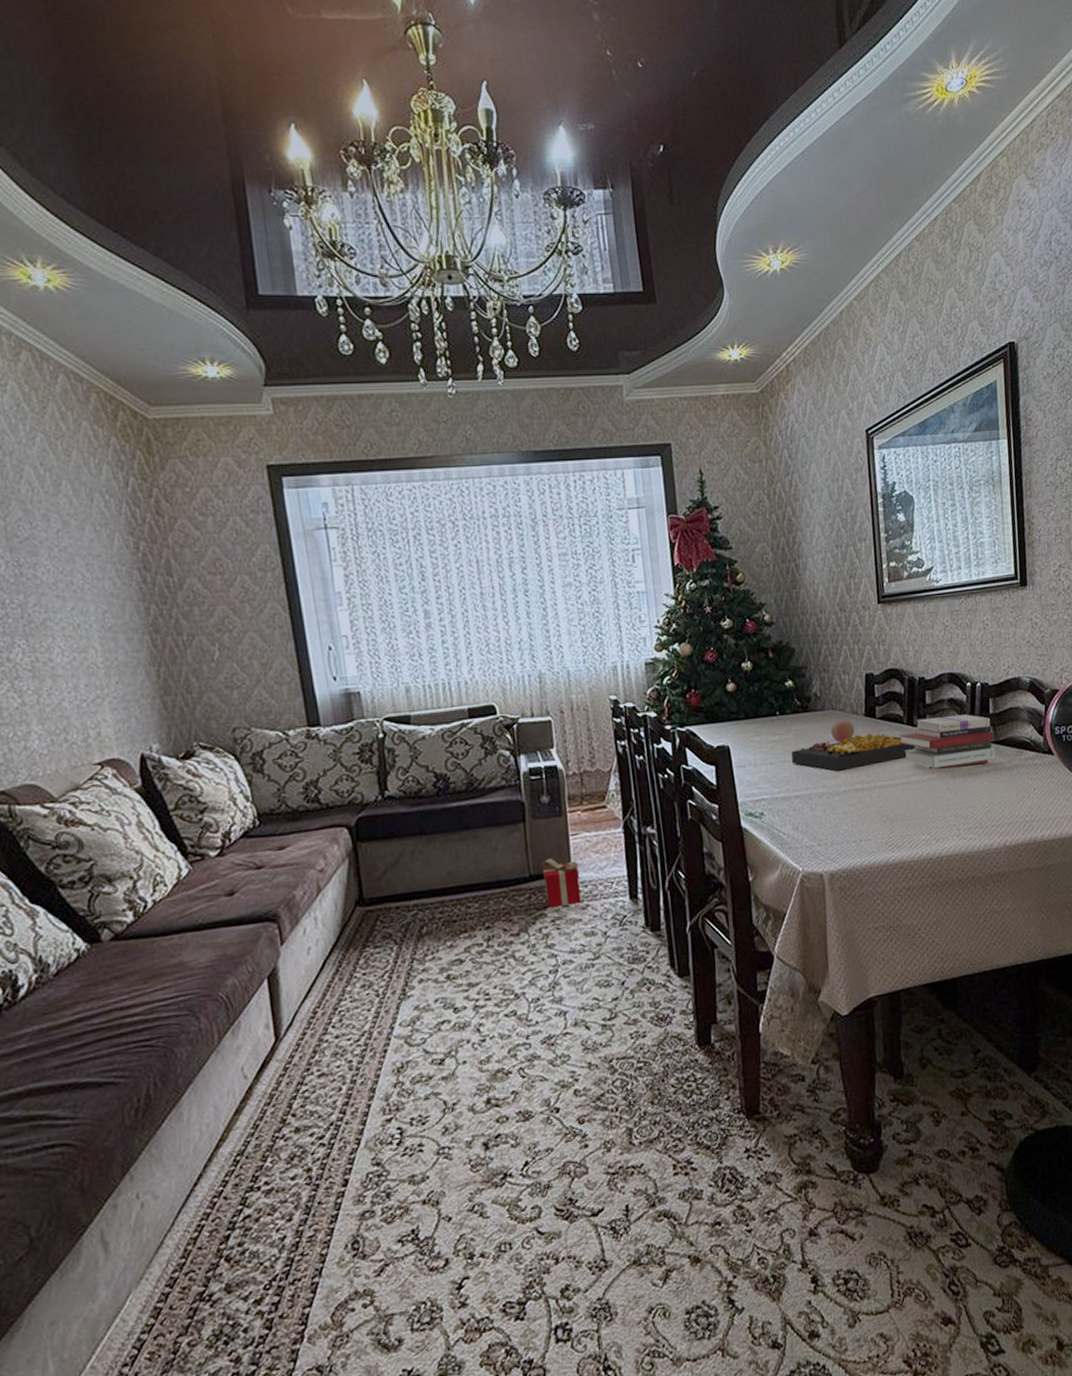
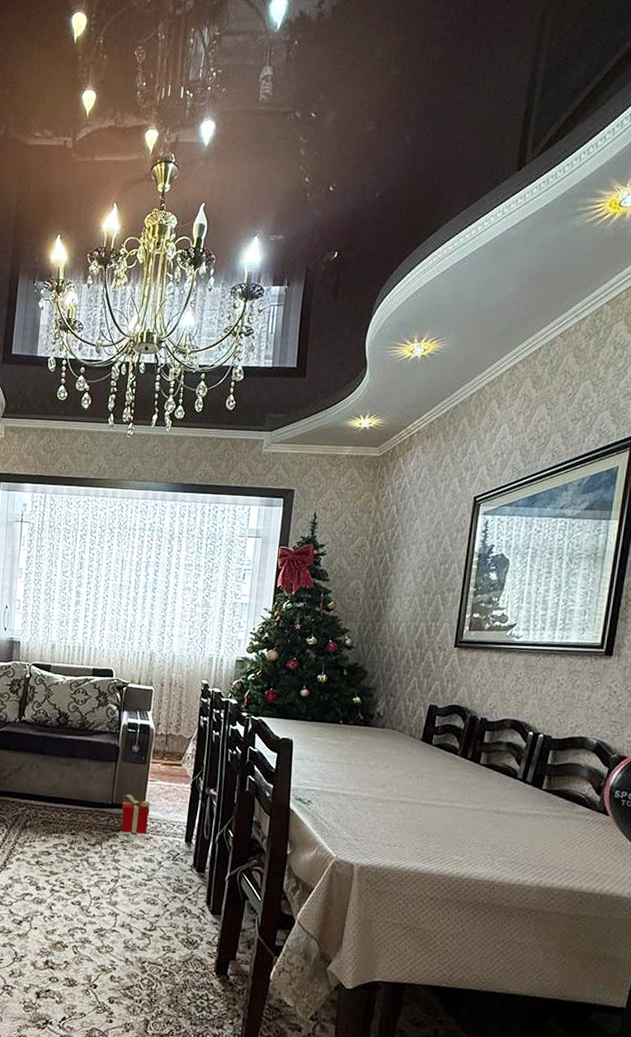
food platter: present [791,733,916,771] -> none [345,754,466,785]
fruit: present [831,719,855,743] -> none [386,739,410,759]
books: present [899,714,996,770] -> none [450,753,548,808]

